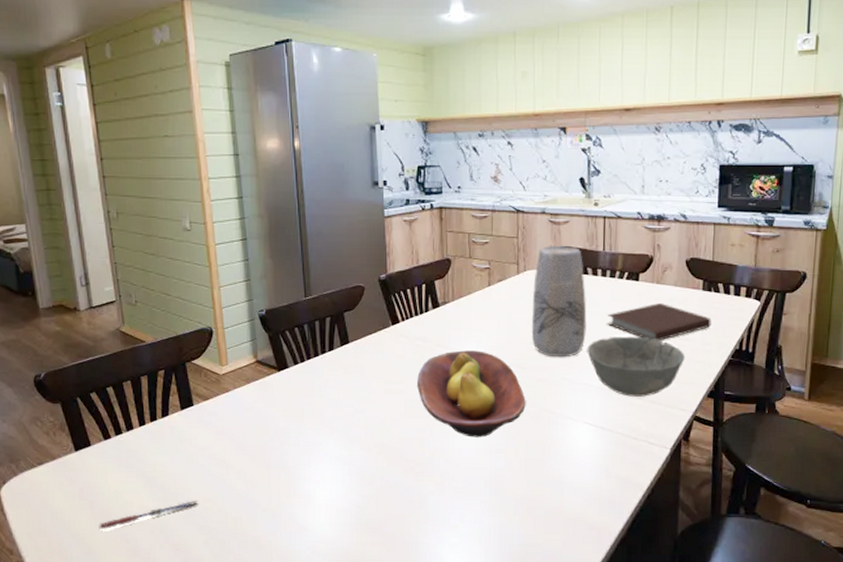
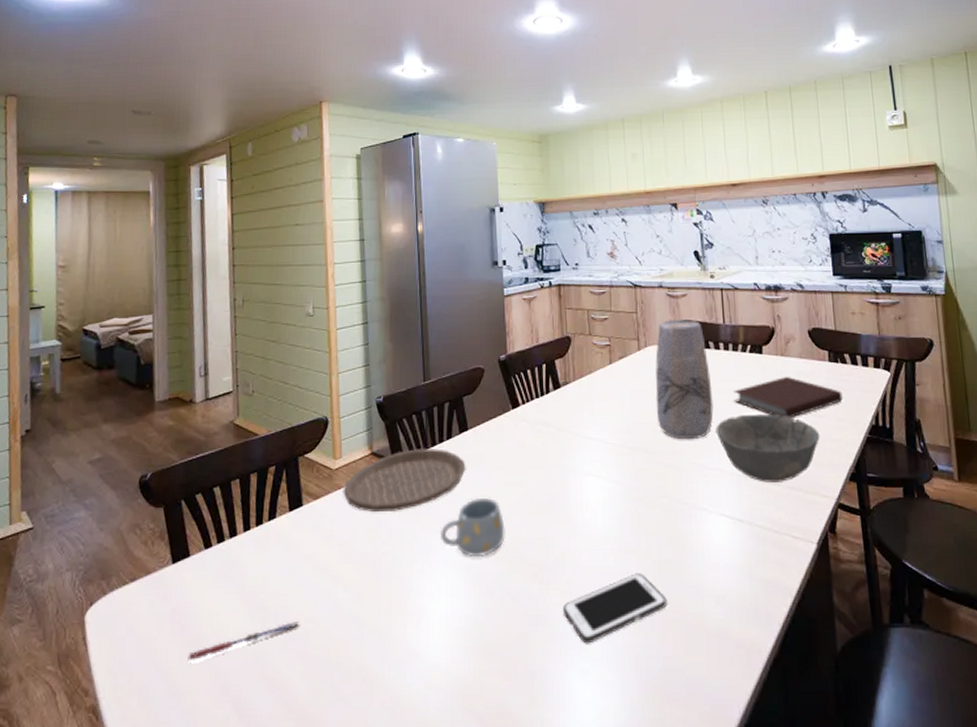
plate: none [231,357,348,412] -> present [343,447,466,512]
mug: none [323,402,385,453] -> present [439,497,505,558]
fruit bowl: present [417,350,526,438] -> none [539,434,656,535]
cell phone: none [436,469,530,524] -> present [562,573,667,644]

